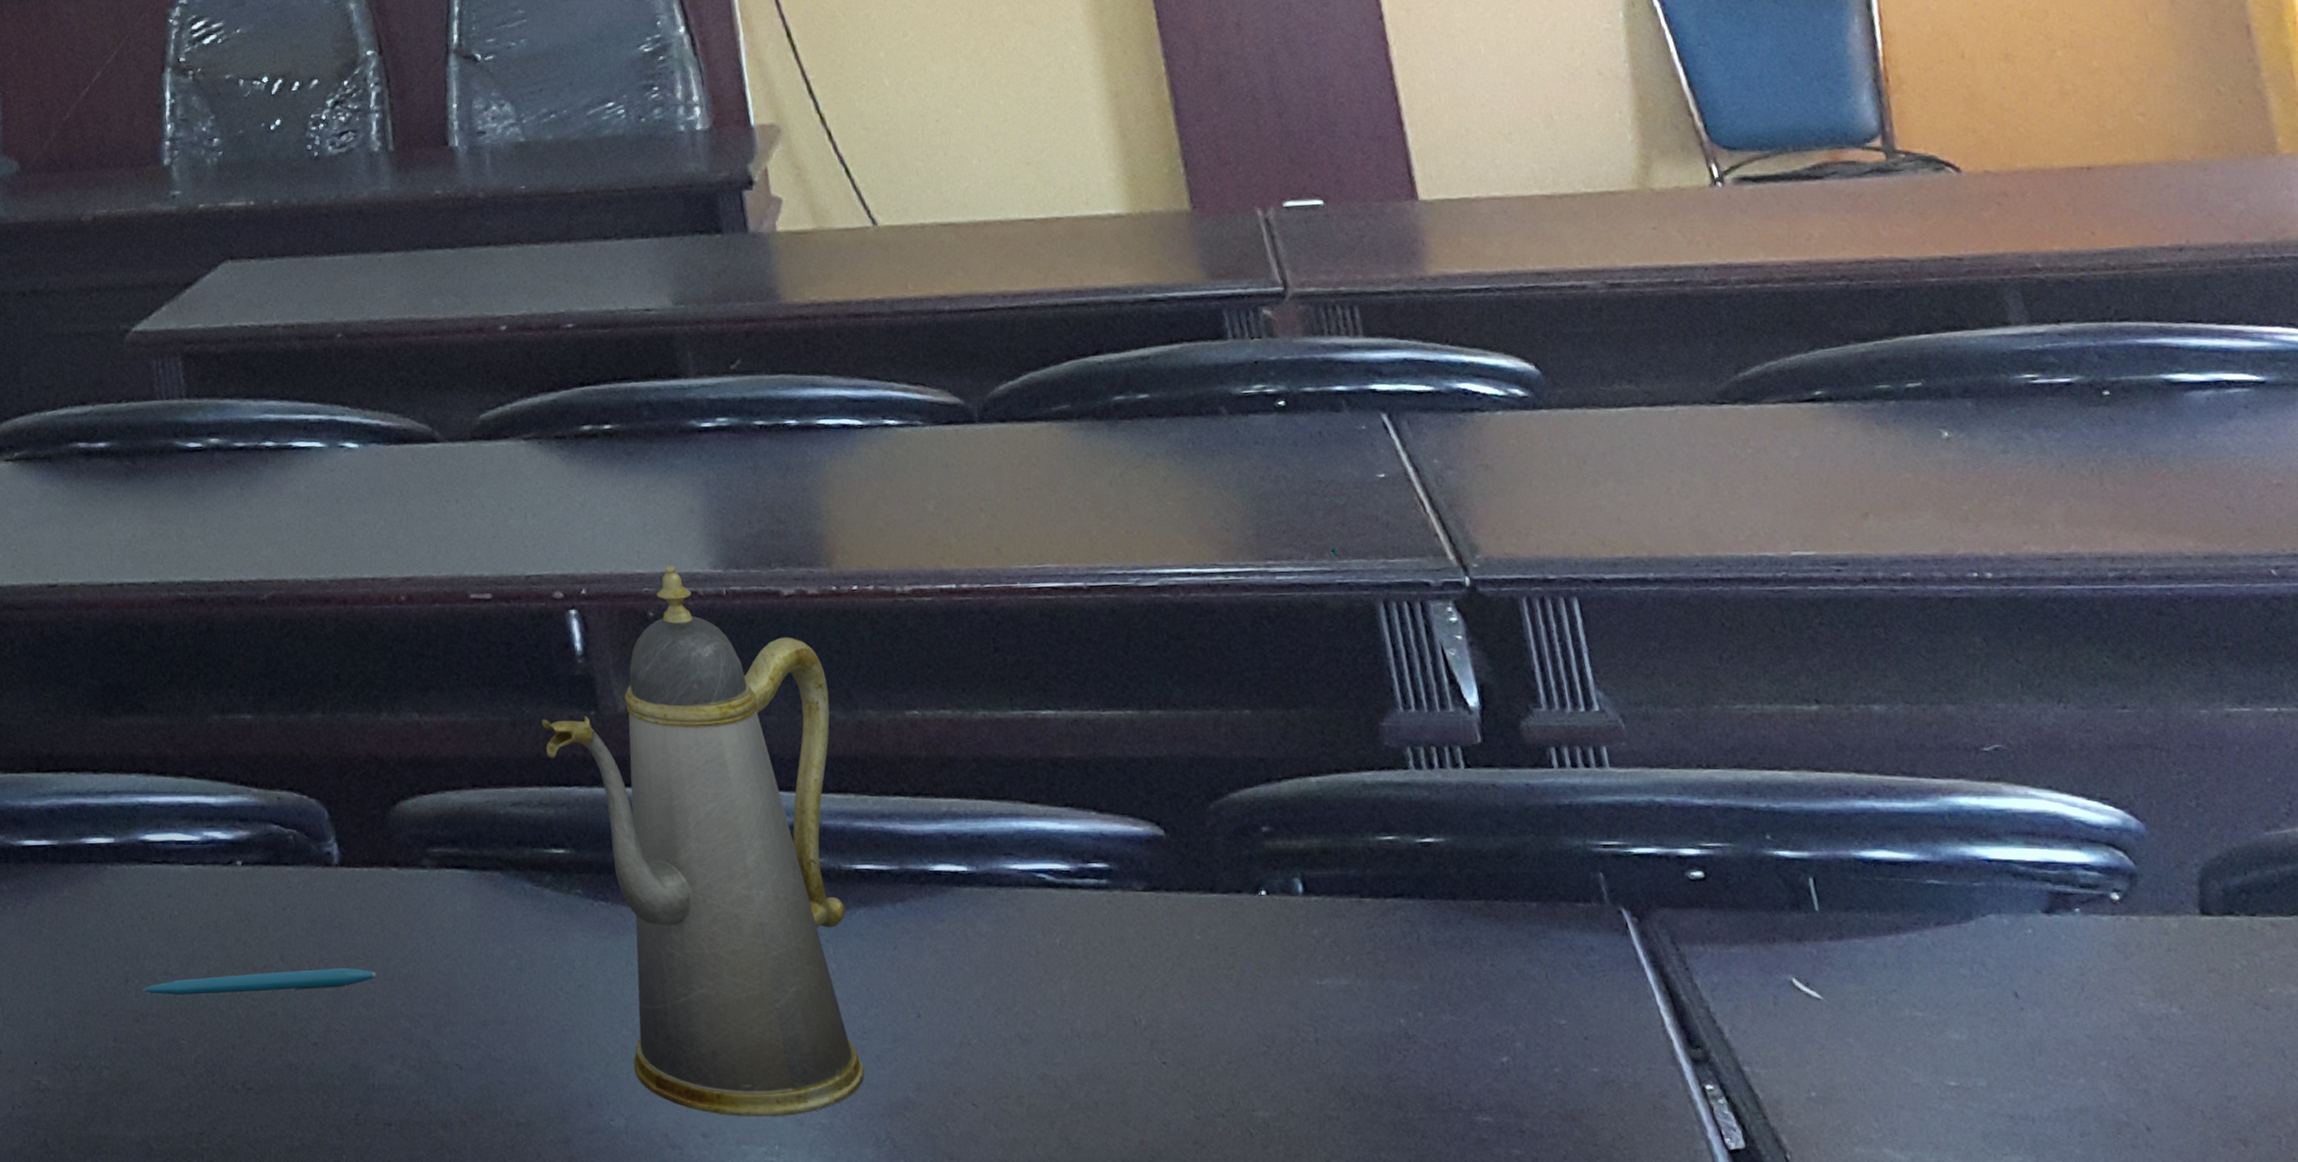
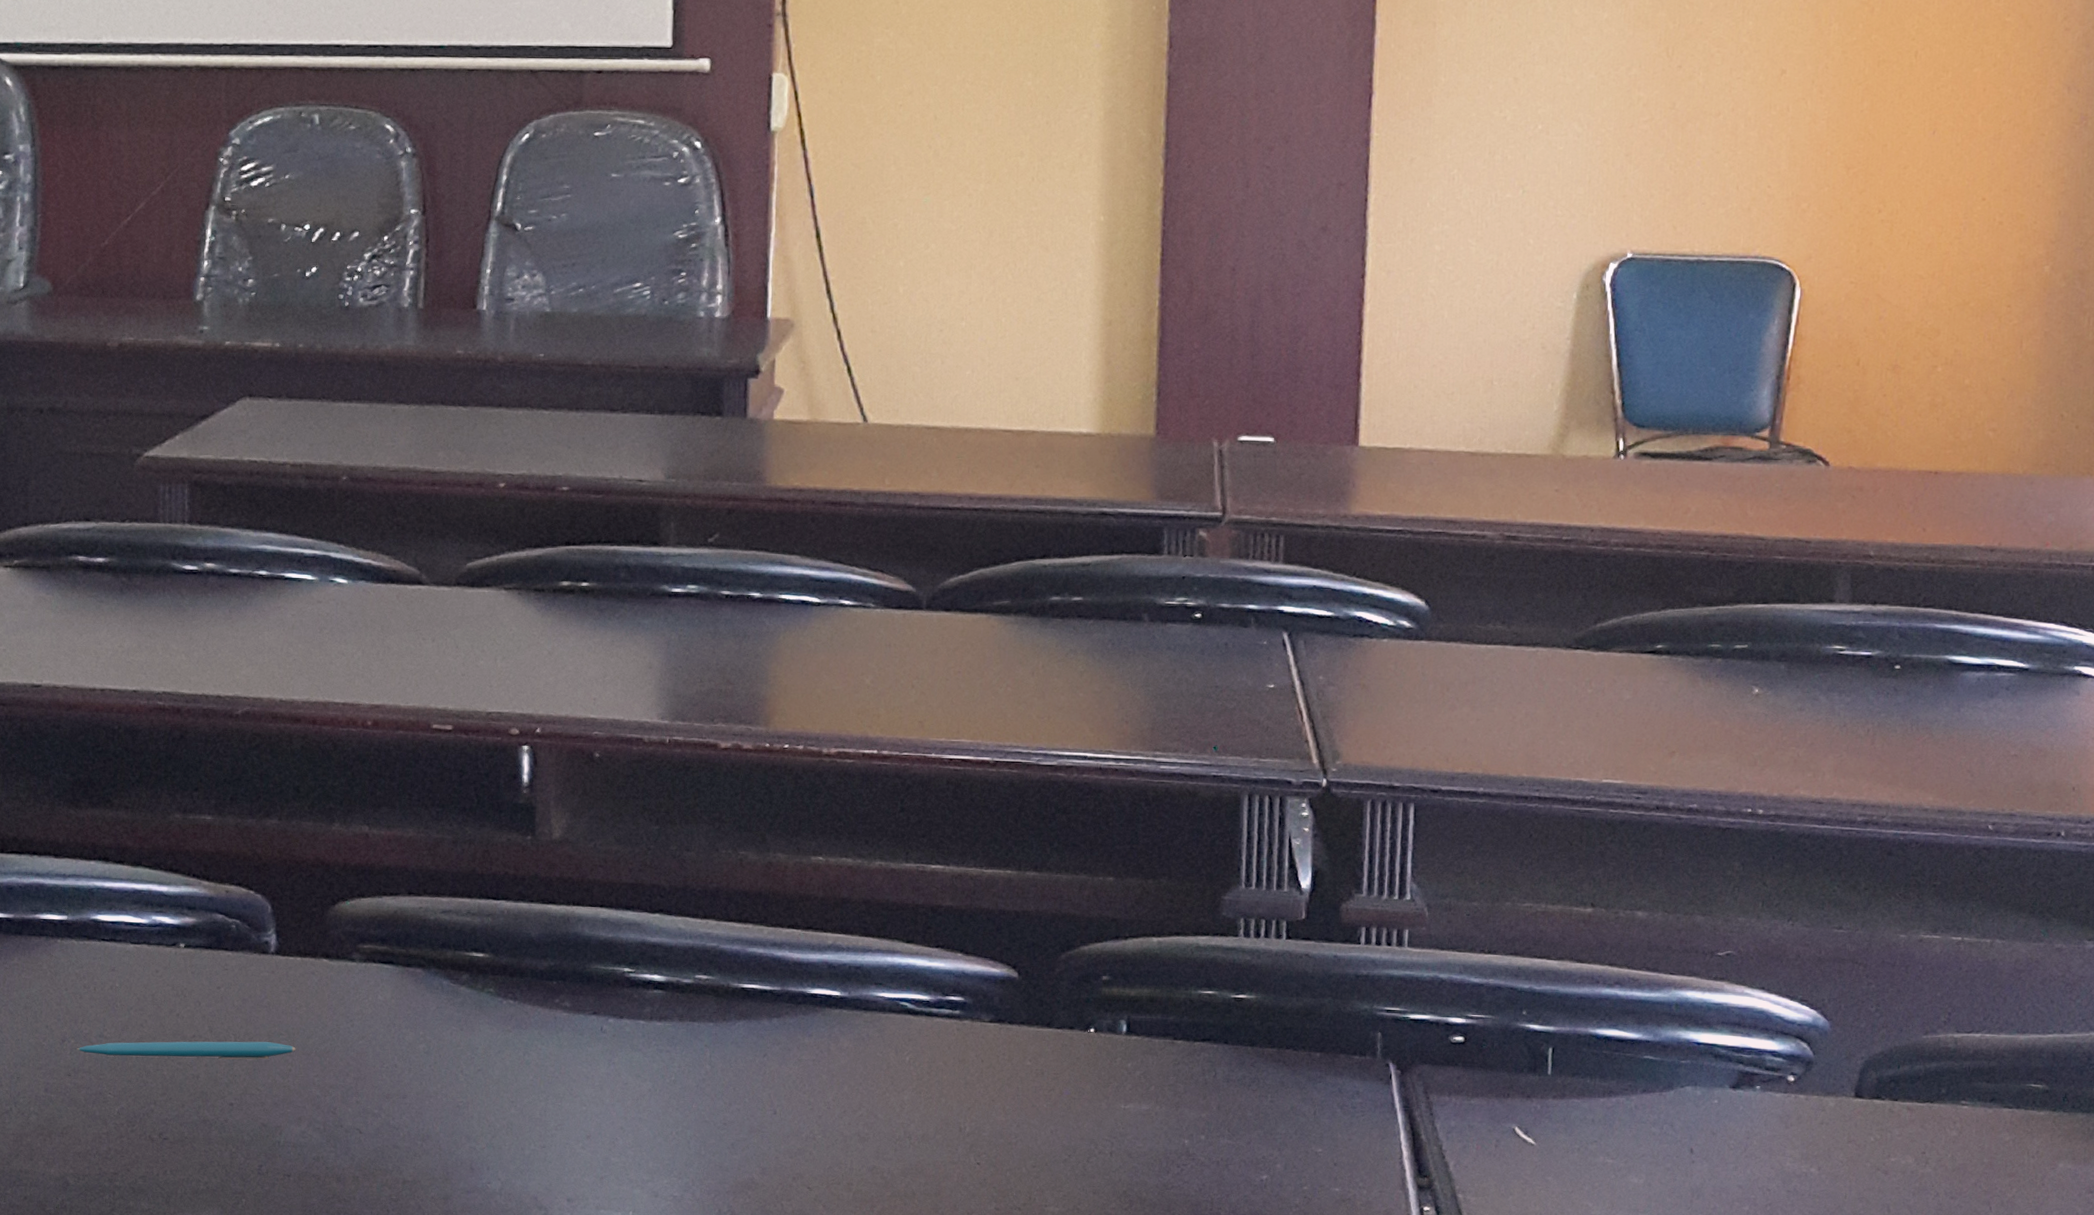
coffee pot: present [541,565,865,1118] -> none [481,713,746,1188]

